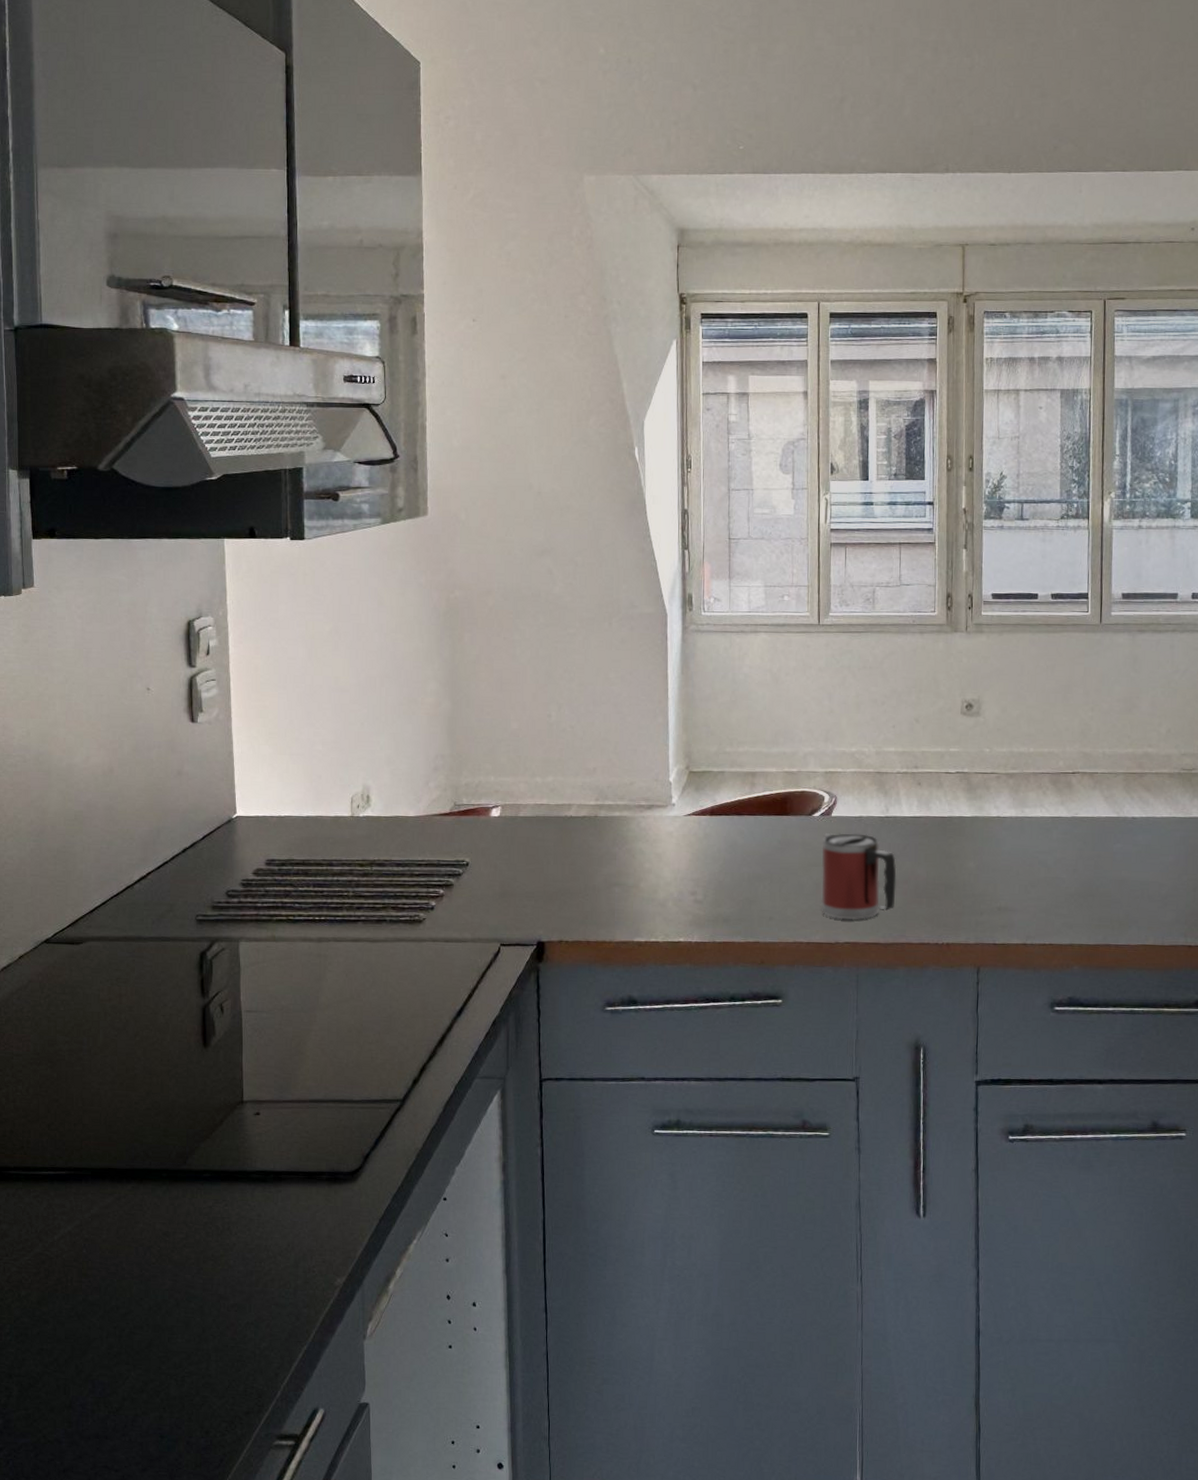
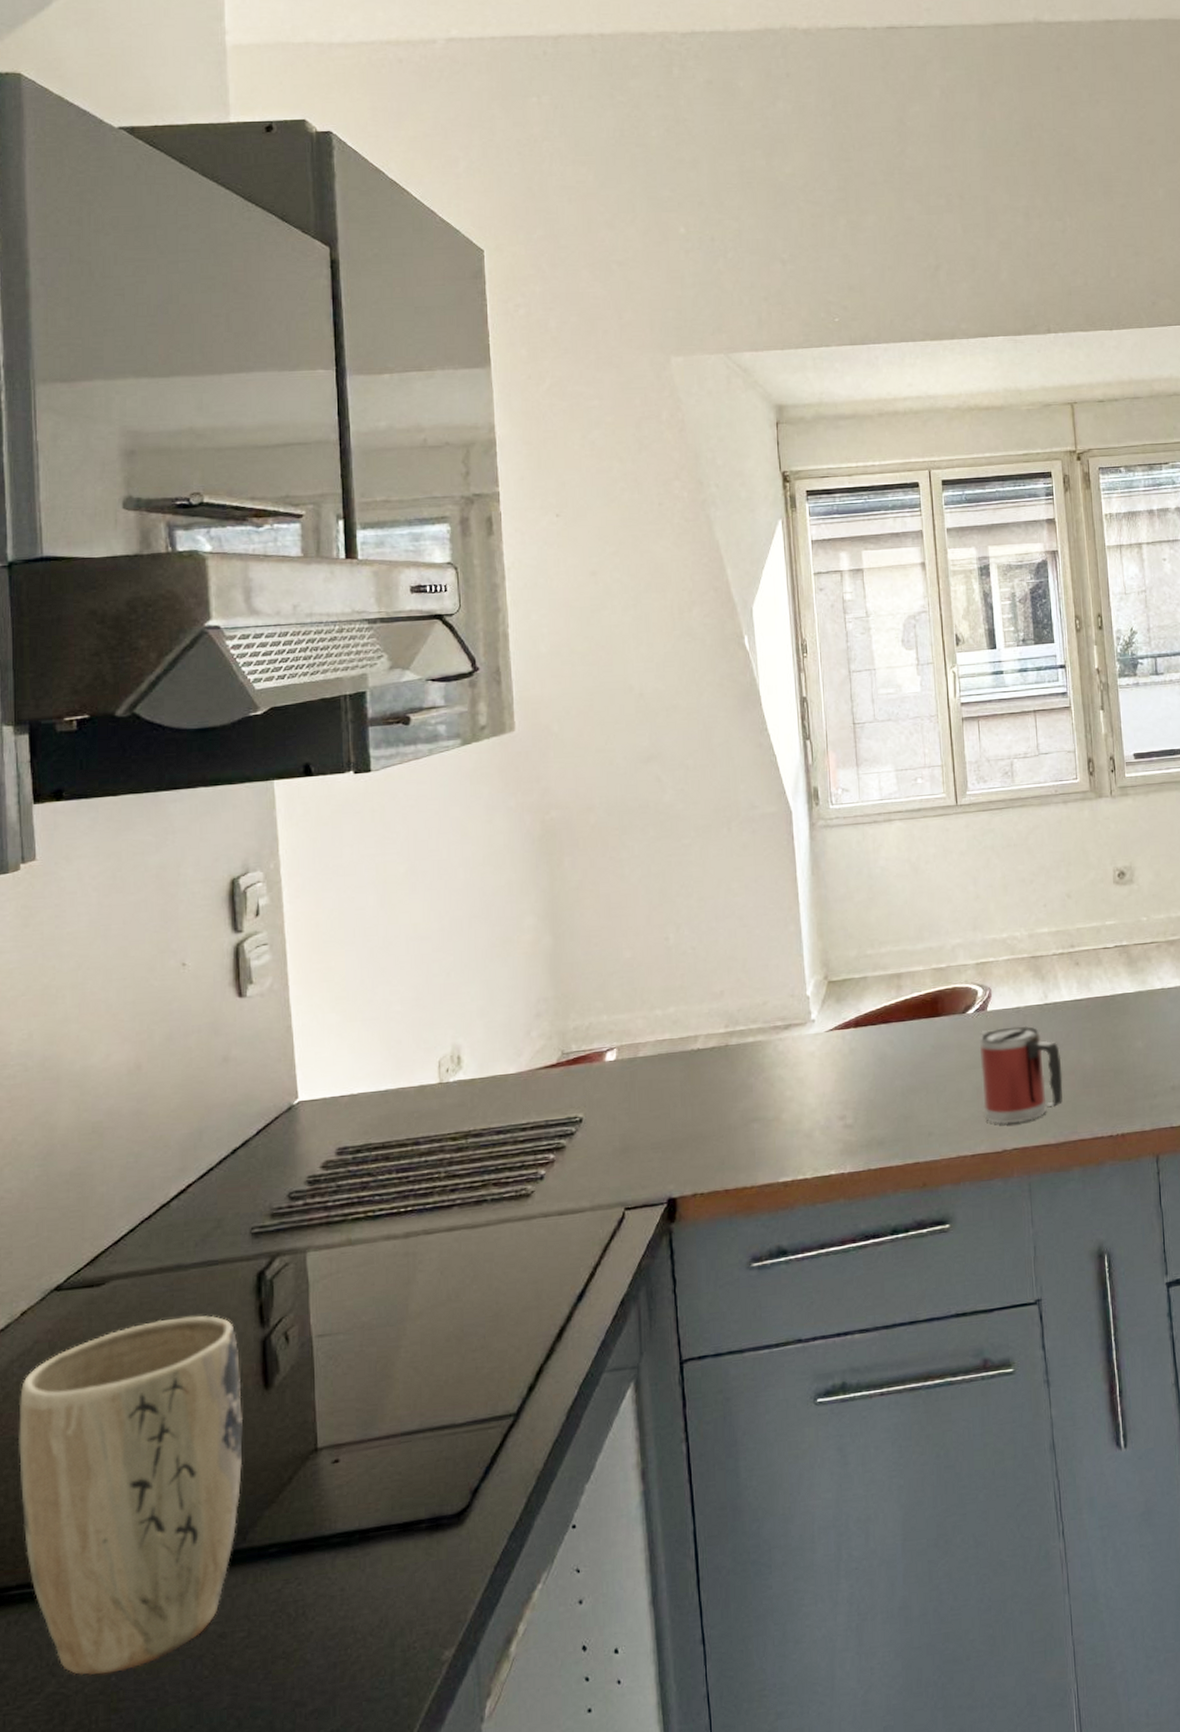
plant pot: none [17,978,186,1247] -> present [18,1315,243,1675]

